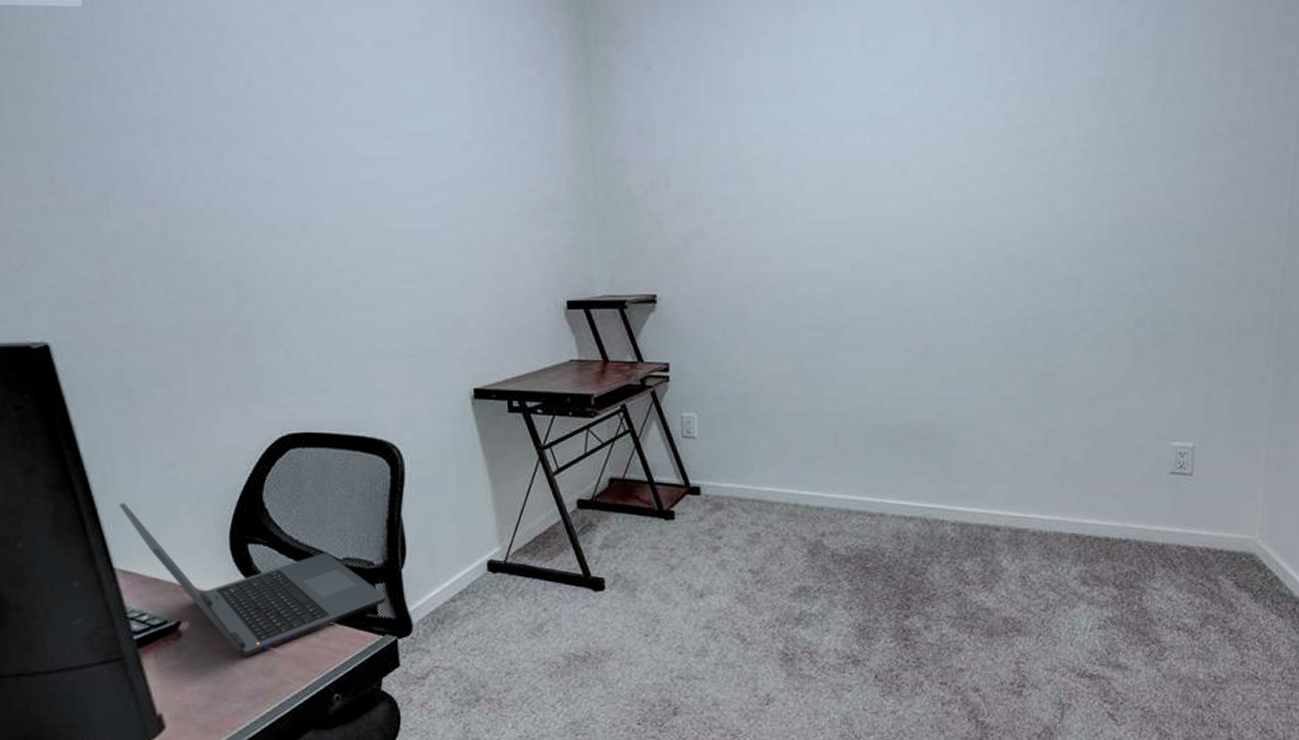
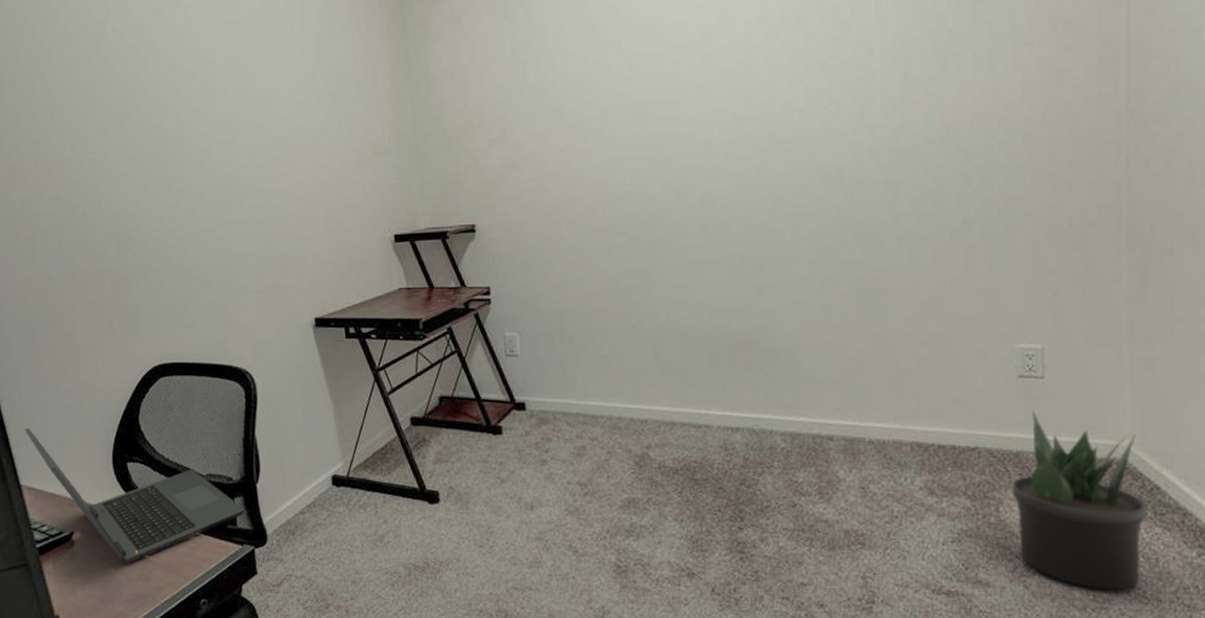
planter: none [1154,505,1267,672] -> present [1011,410,1147,591]

